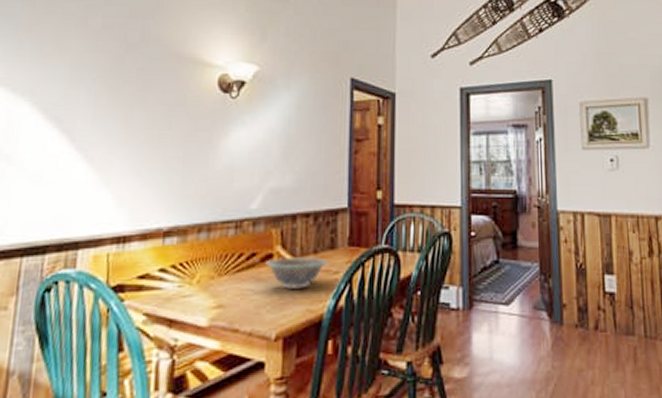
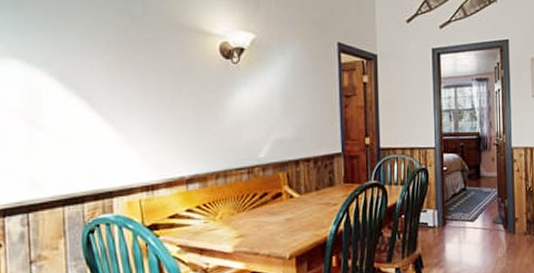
decorative bowl: present [265,257,329,289] -> none [276,193,329,219]

